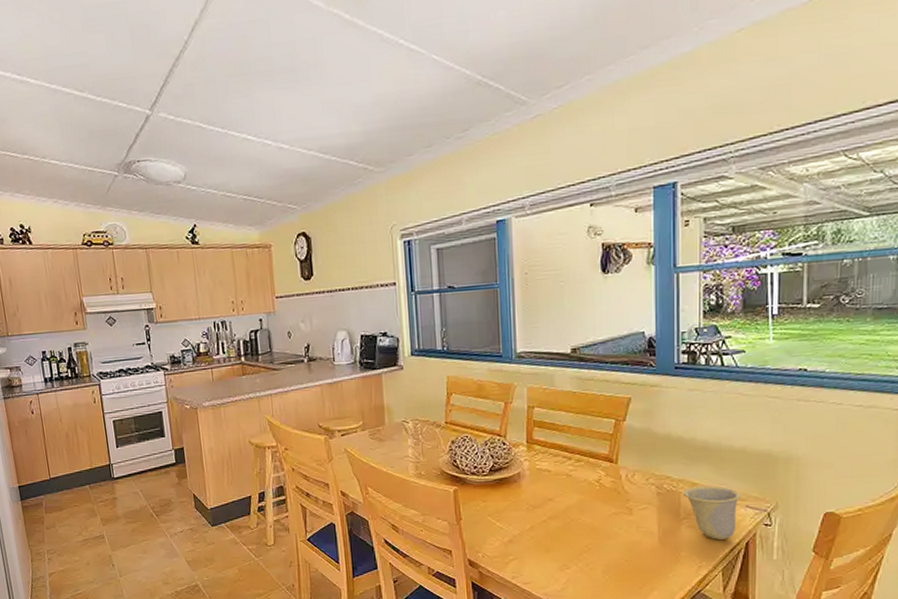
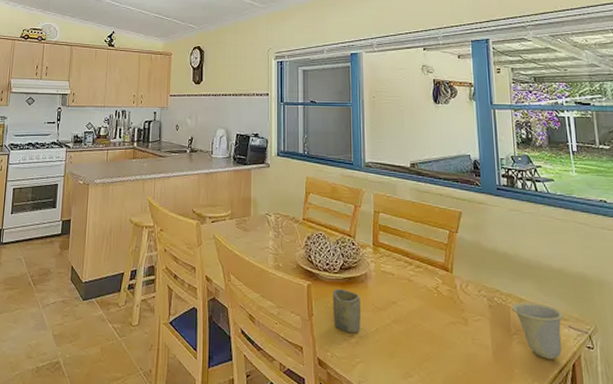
cup: none [482,491,515,533] -> present [333,289,362,334]

